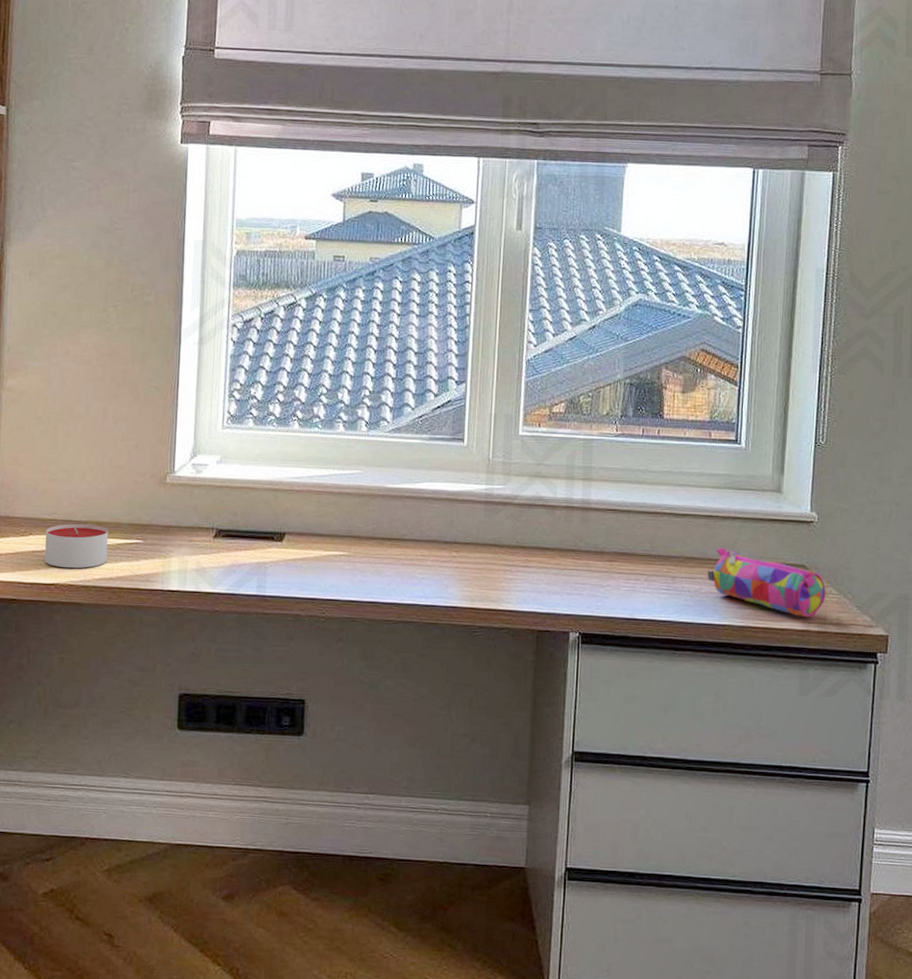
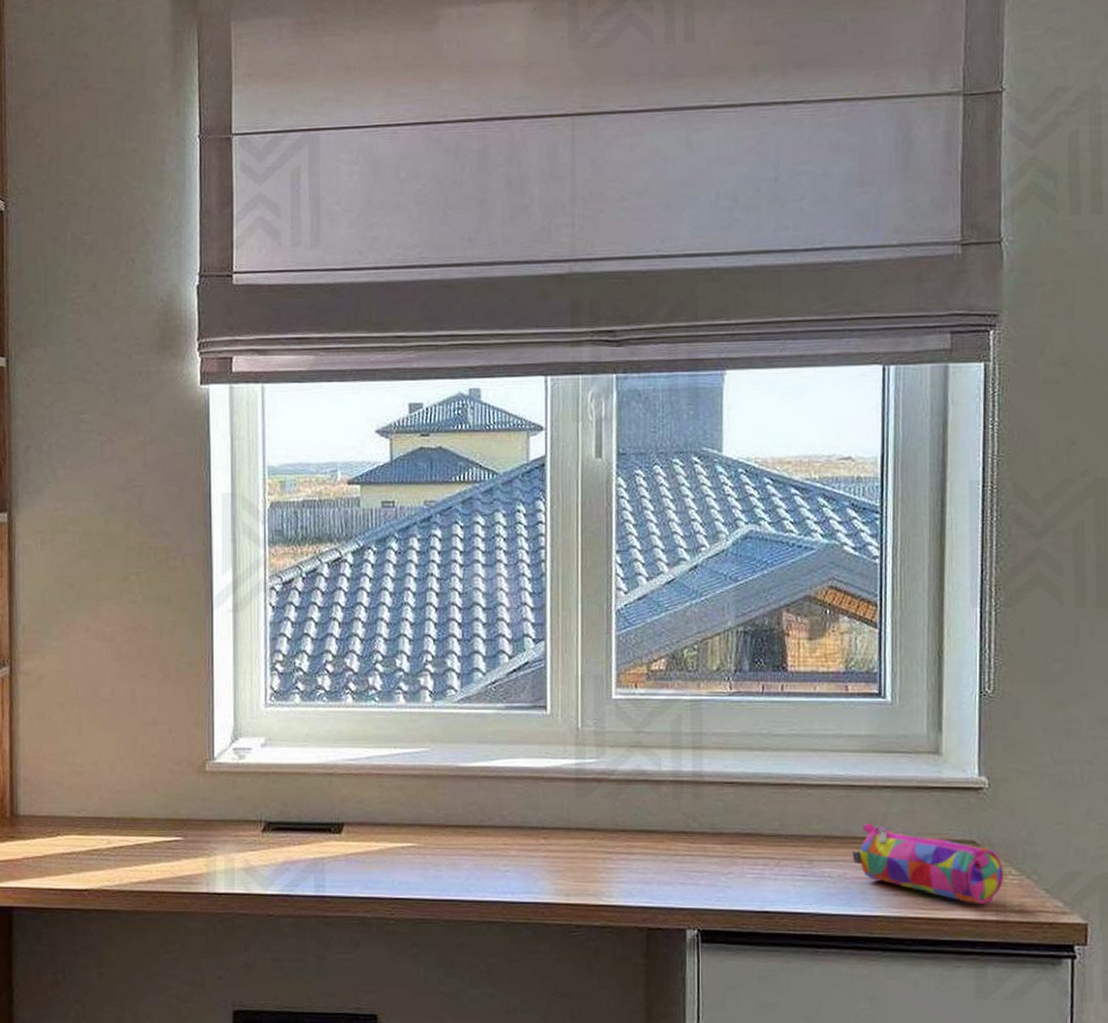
candle: present [45,524,109,569] -> none [75,821,144,872]

